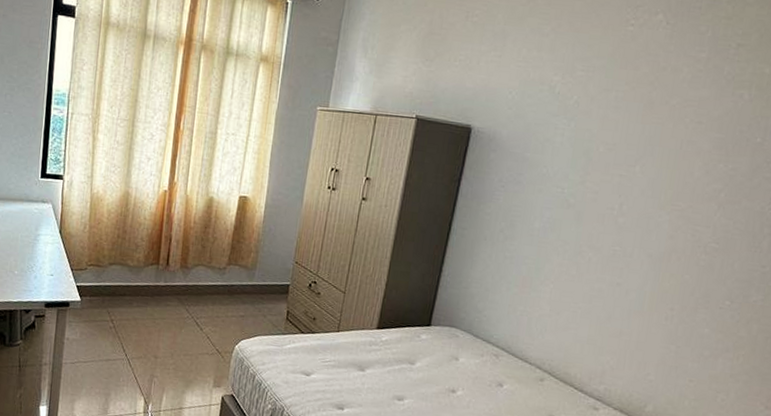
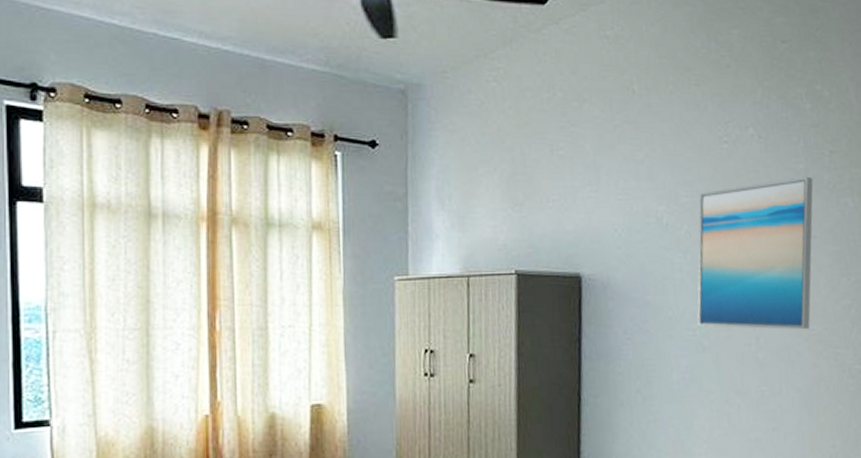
wall art: none [567,65,713,205] -> present [697,176,814,330]

